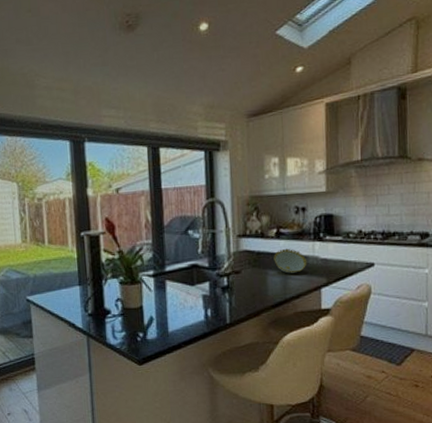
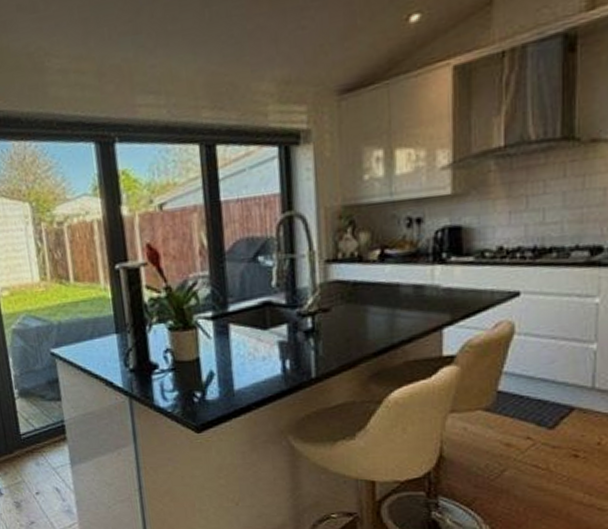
decorative bowl: present [273,248,307,274] -> none [376,275,423,310]

